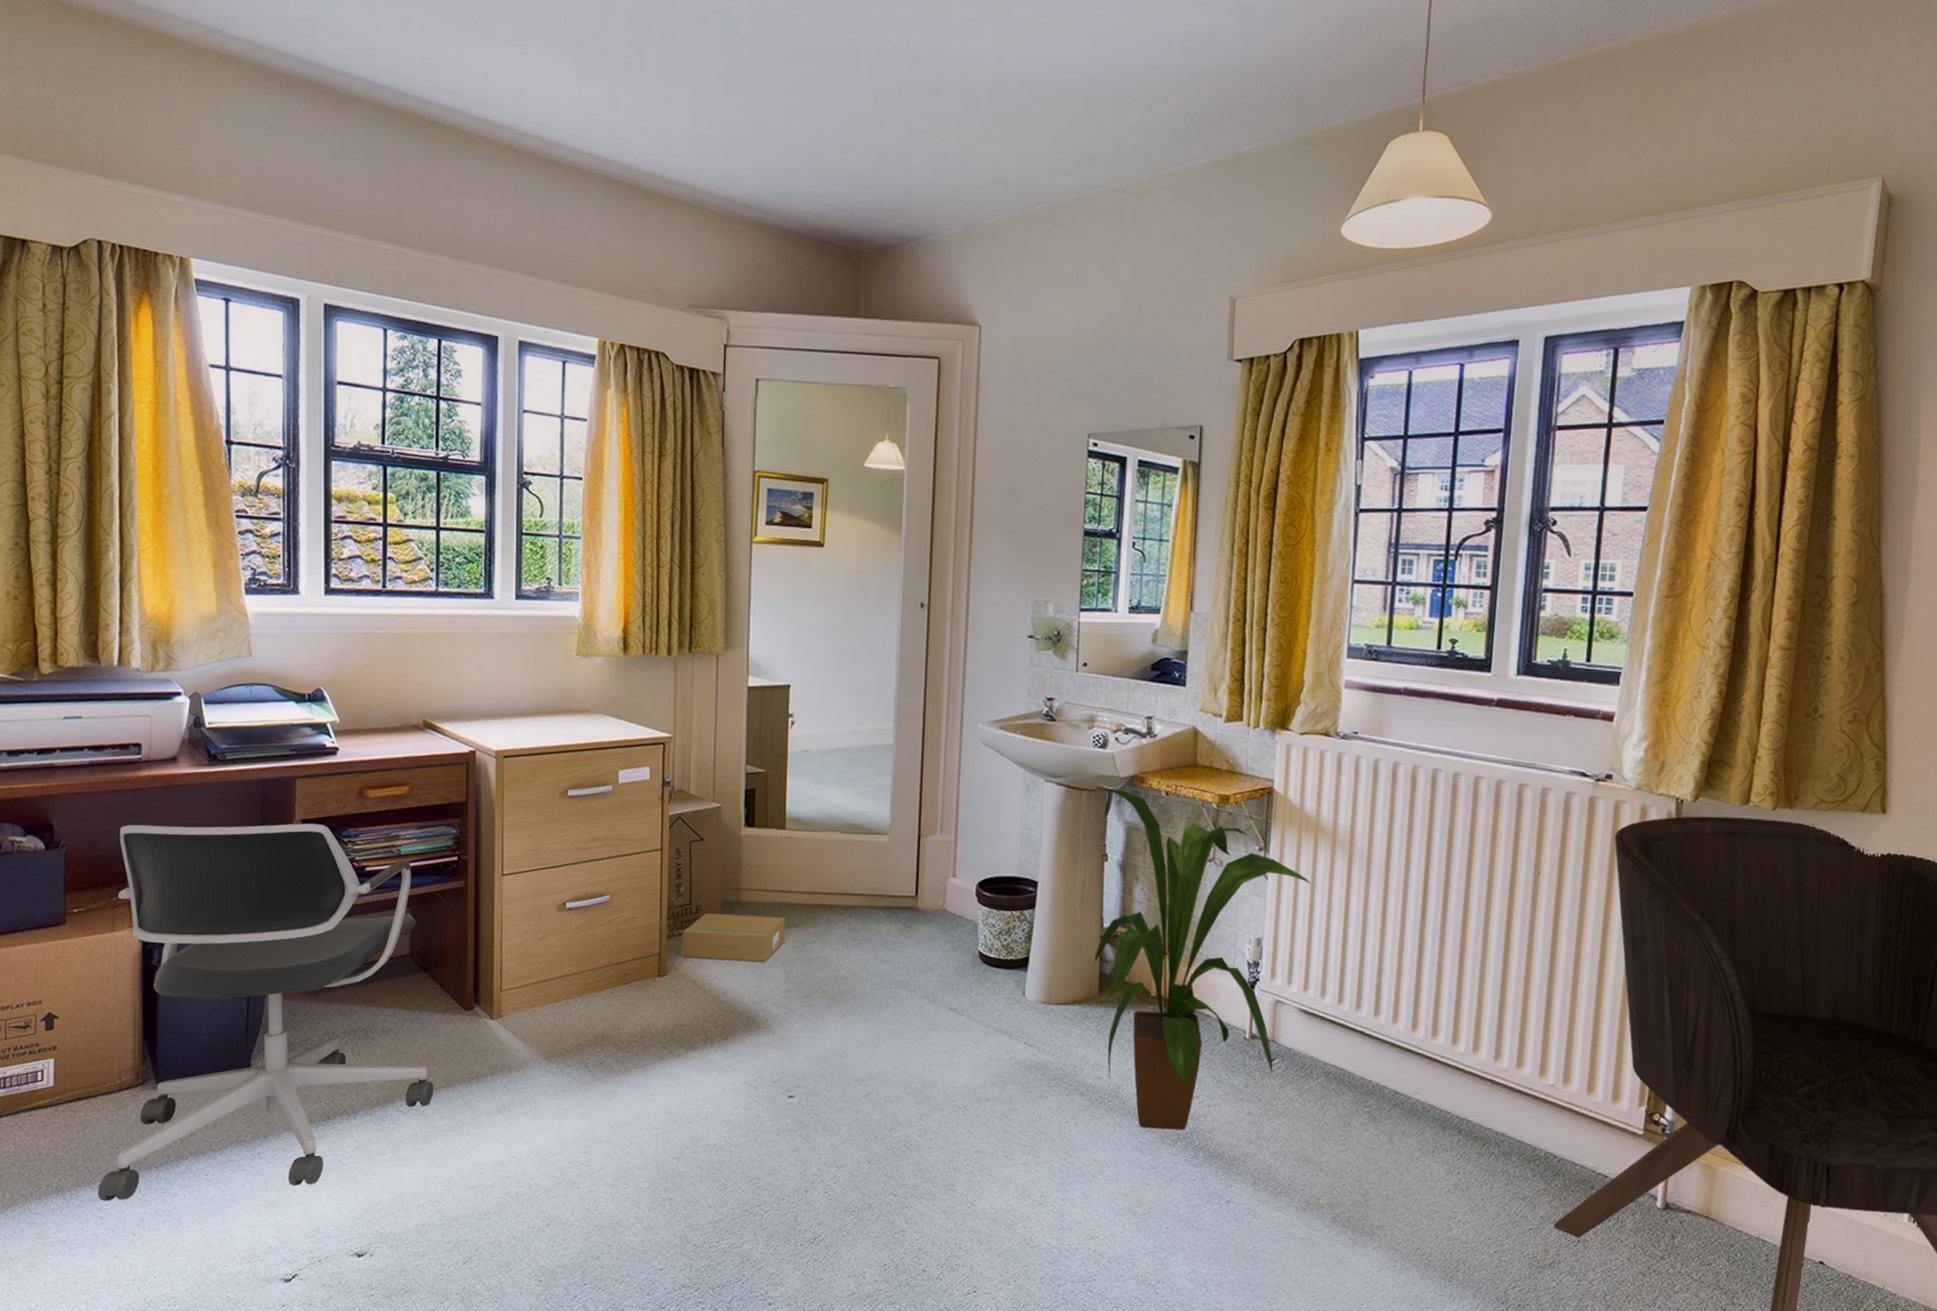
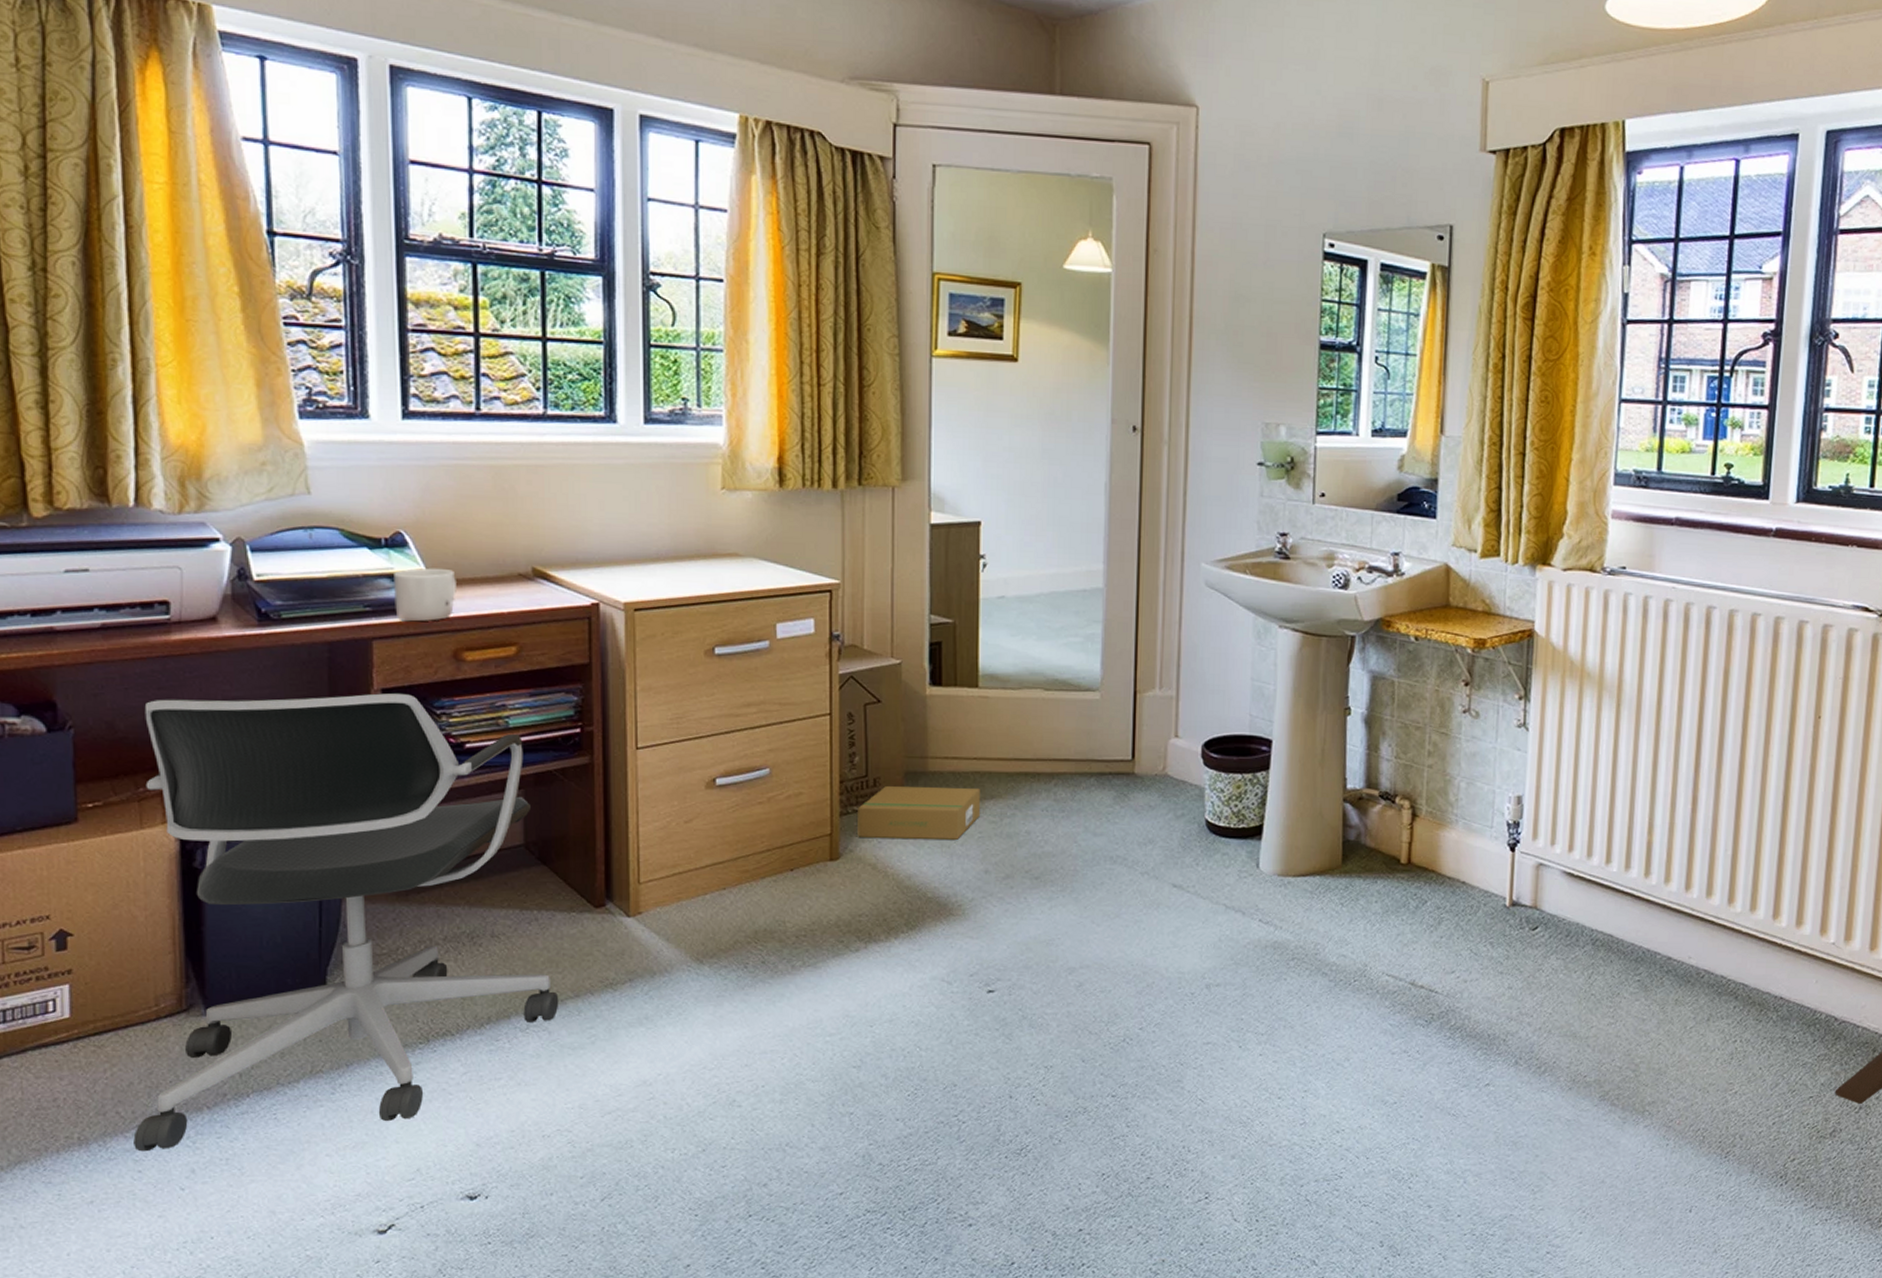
mug: none [314,719,363,764] -> present [394,568,456,622]
house plant: present [1094,786,1311,1130] -> none [1335,632,1576,1009]

